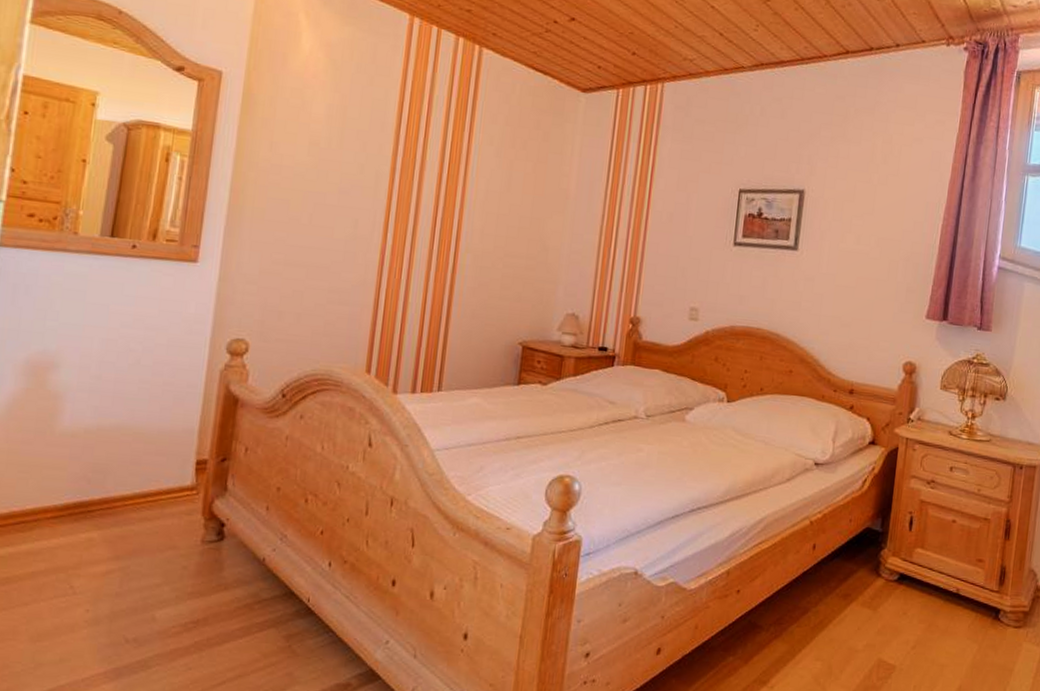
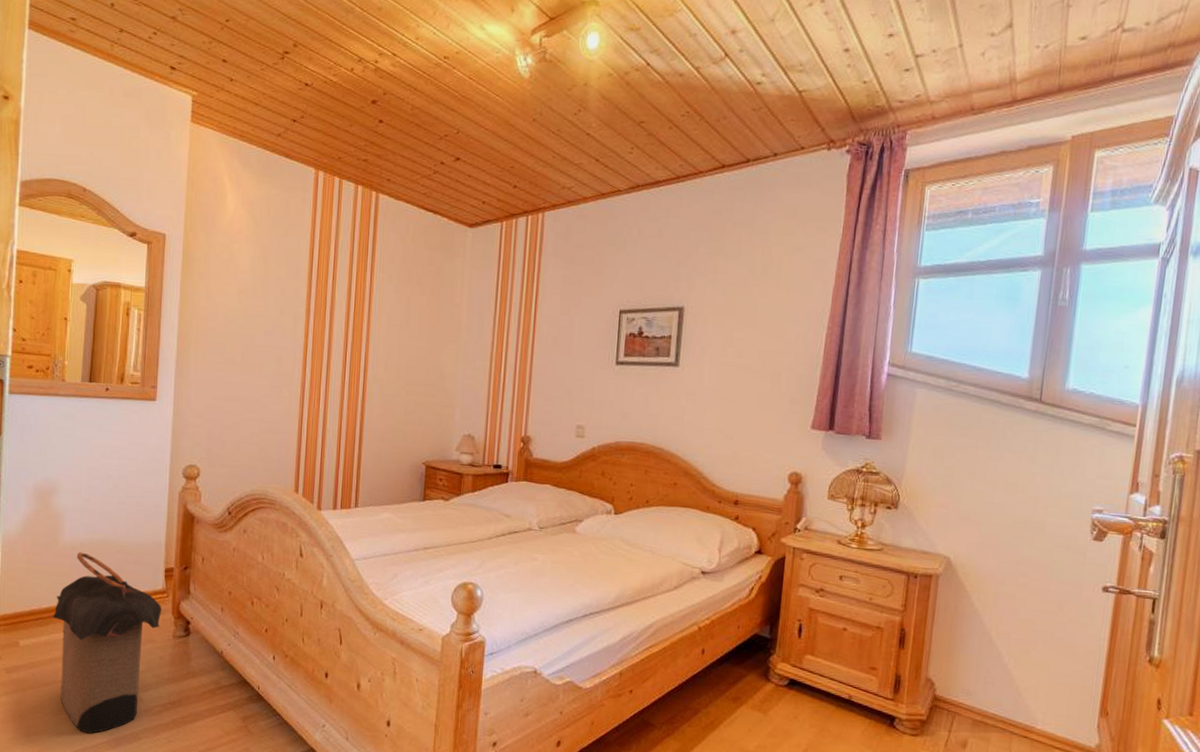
laundry hamper: none [39,440,190,664] -> present [52,552,162,734]

